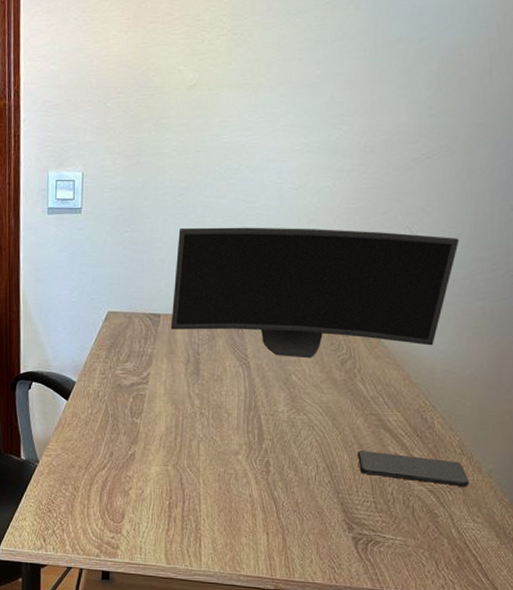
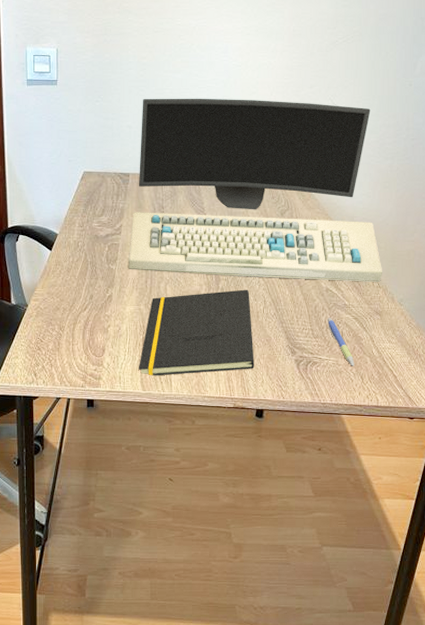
keyboard: none [154,358,469,448] -> present [128,212,383,282]
notepad: none [162,451,302,549] -> present [138,289,255,376]
smartphone: present [357,451,469,486] -> none [296,287,385,313]
pen: none [394,489,428,549] -> present [326,318,355,366]

